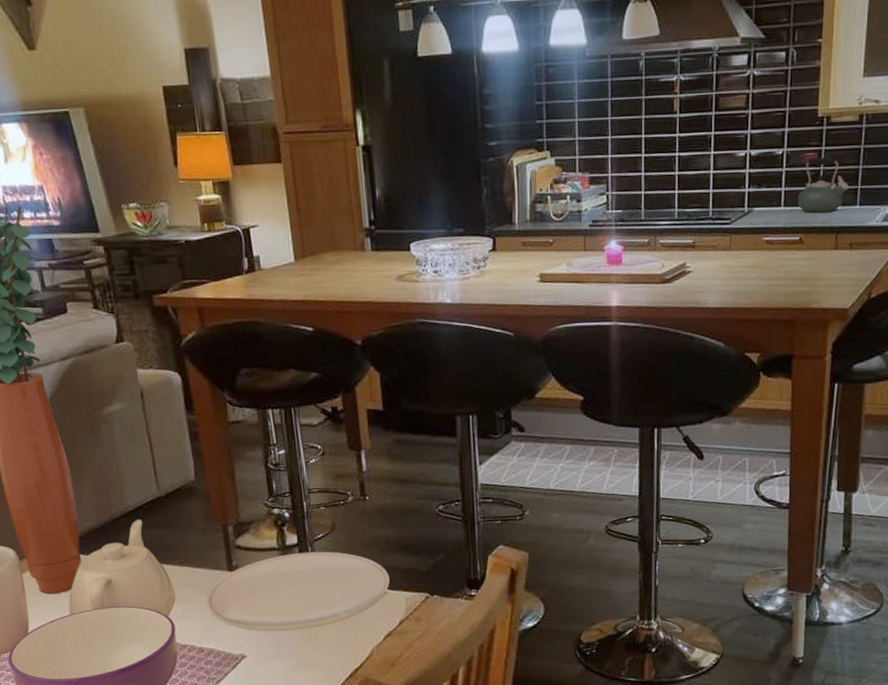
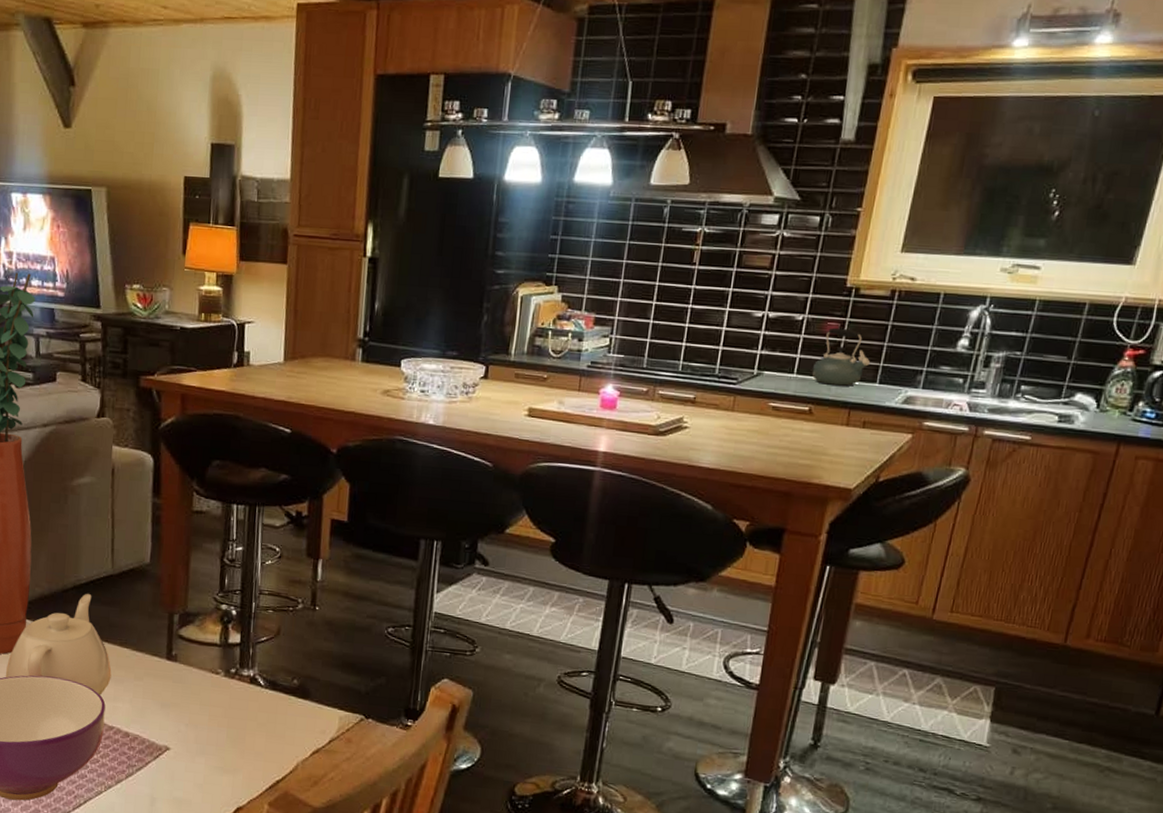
plate: present [205,551,390,632] -> none [139,652,327,732]

